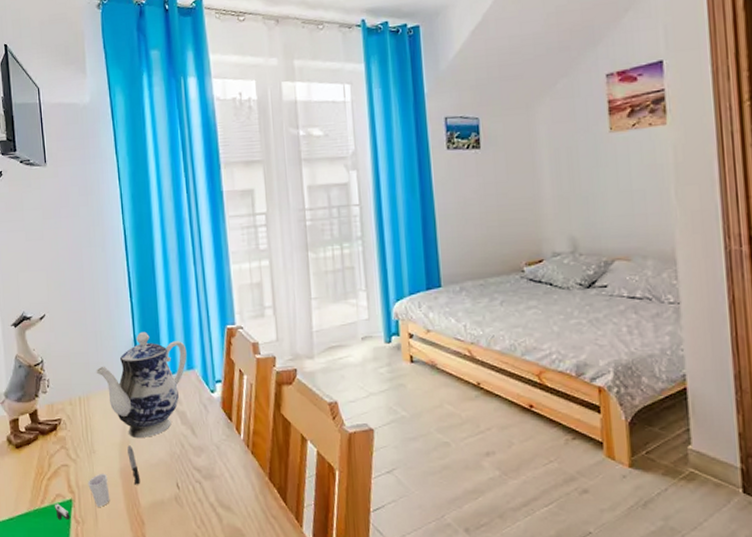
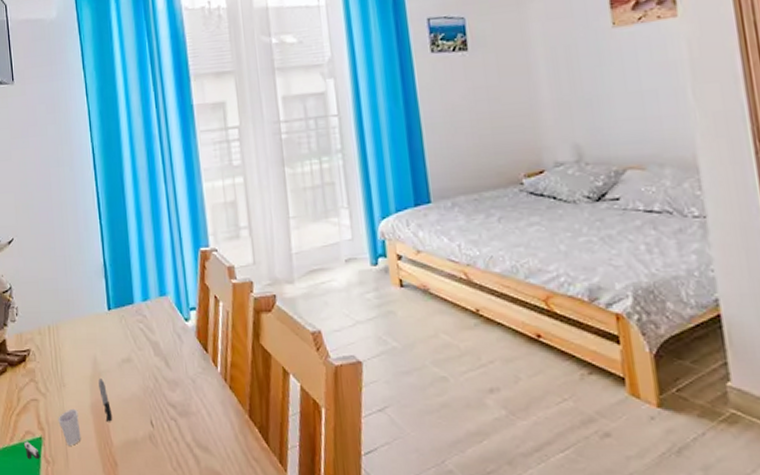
teapot: present [96,331,187,437] -> none [65,255,159,370]

